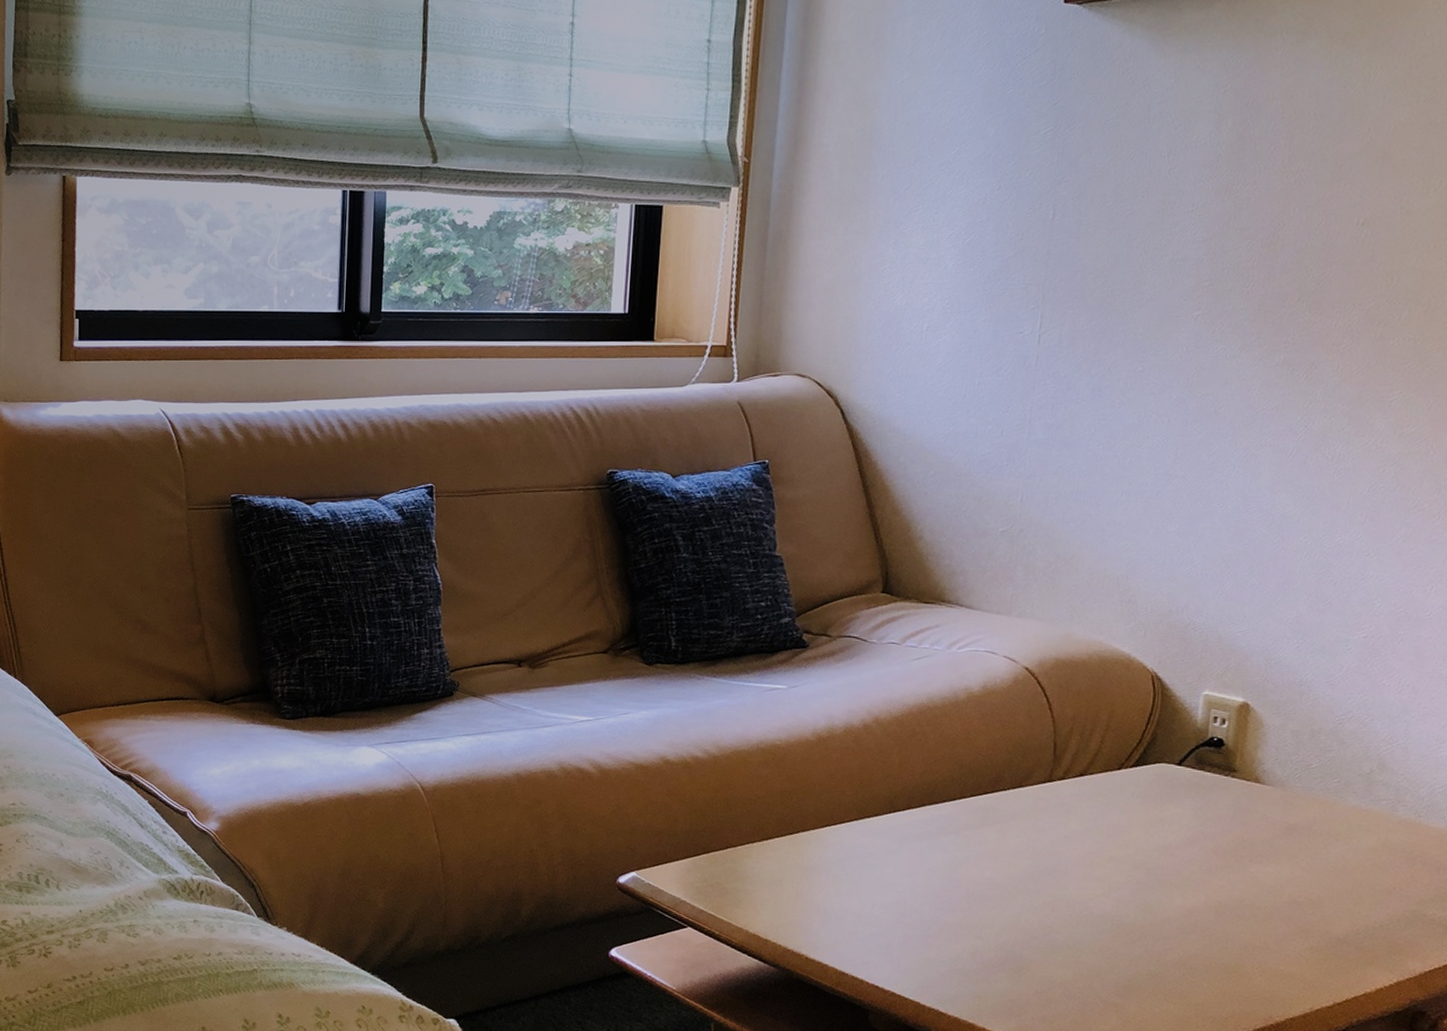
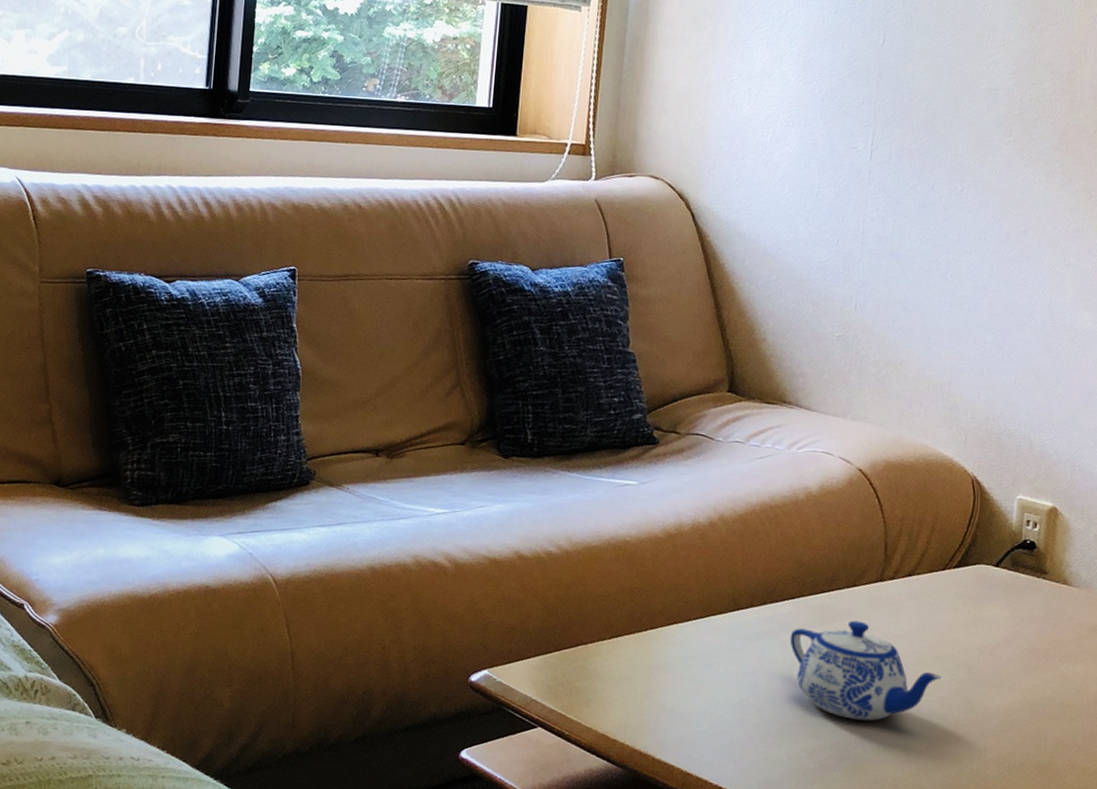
teapot: none [950,821,1116,922] -> present [790,620,941,721]

